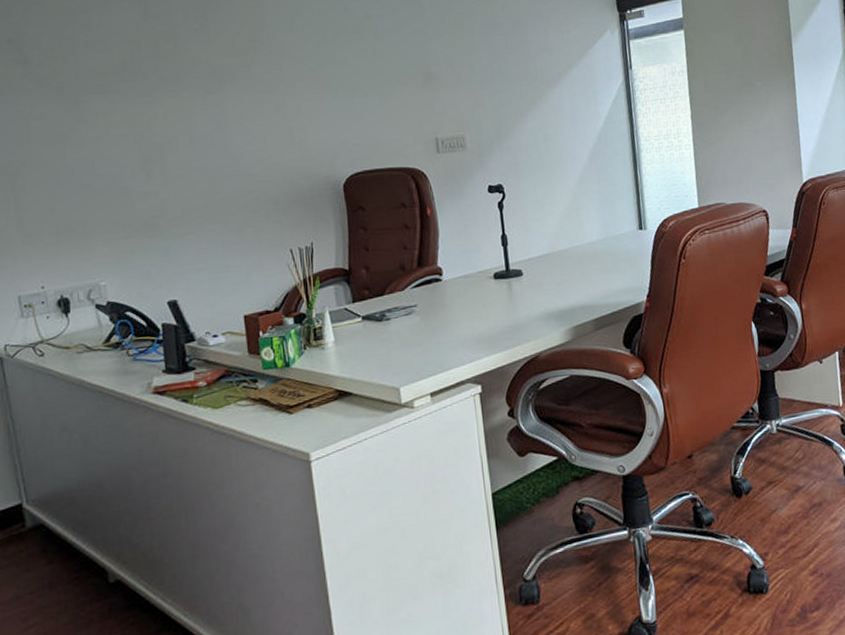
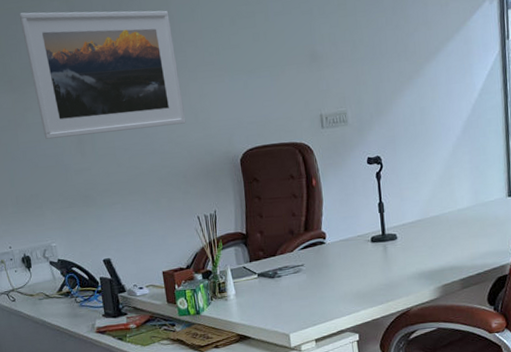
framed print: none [78,12,280,156] -> present [19,10,186,139]

